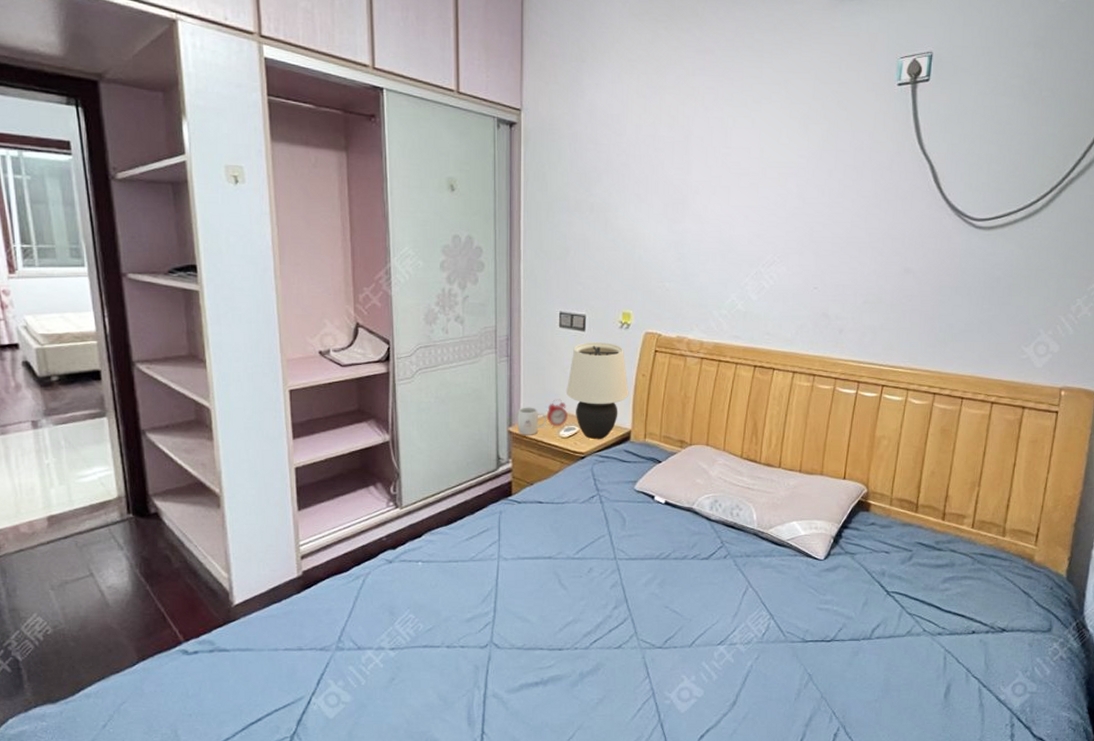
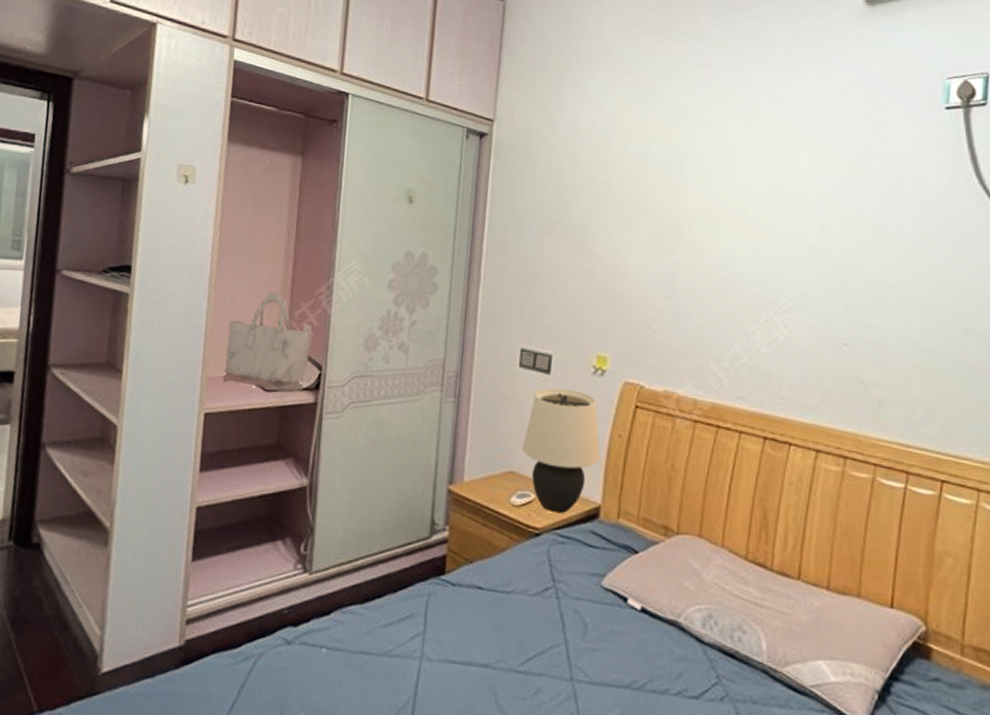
handbag: none [299,279,380,366] -> present [222,292,315,393]
mug: present [517,407,547,435] -> none [459,461,497,498]
alarm clock: present [546,399,568,428] -> none [495,455,522,492]

